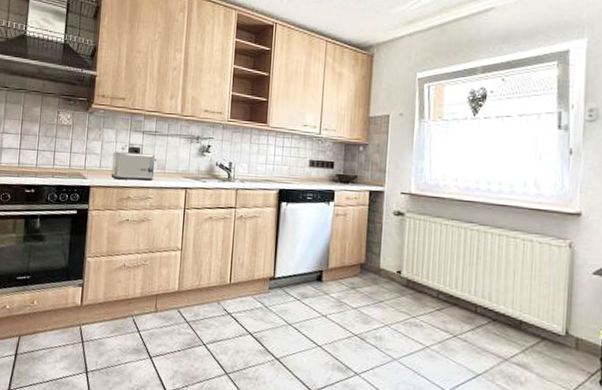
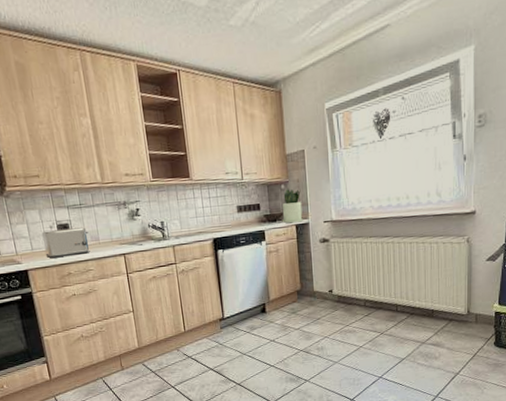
planter: none [354,151,380,189] -> present [281,189,304,224]

